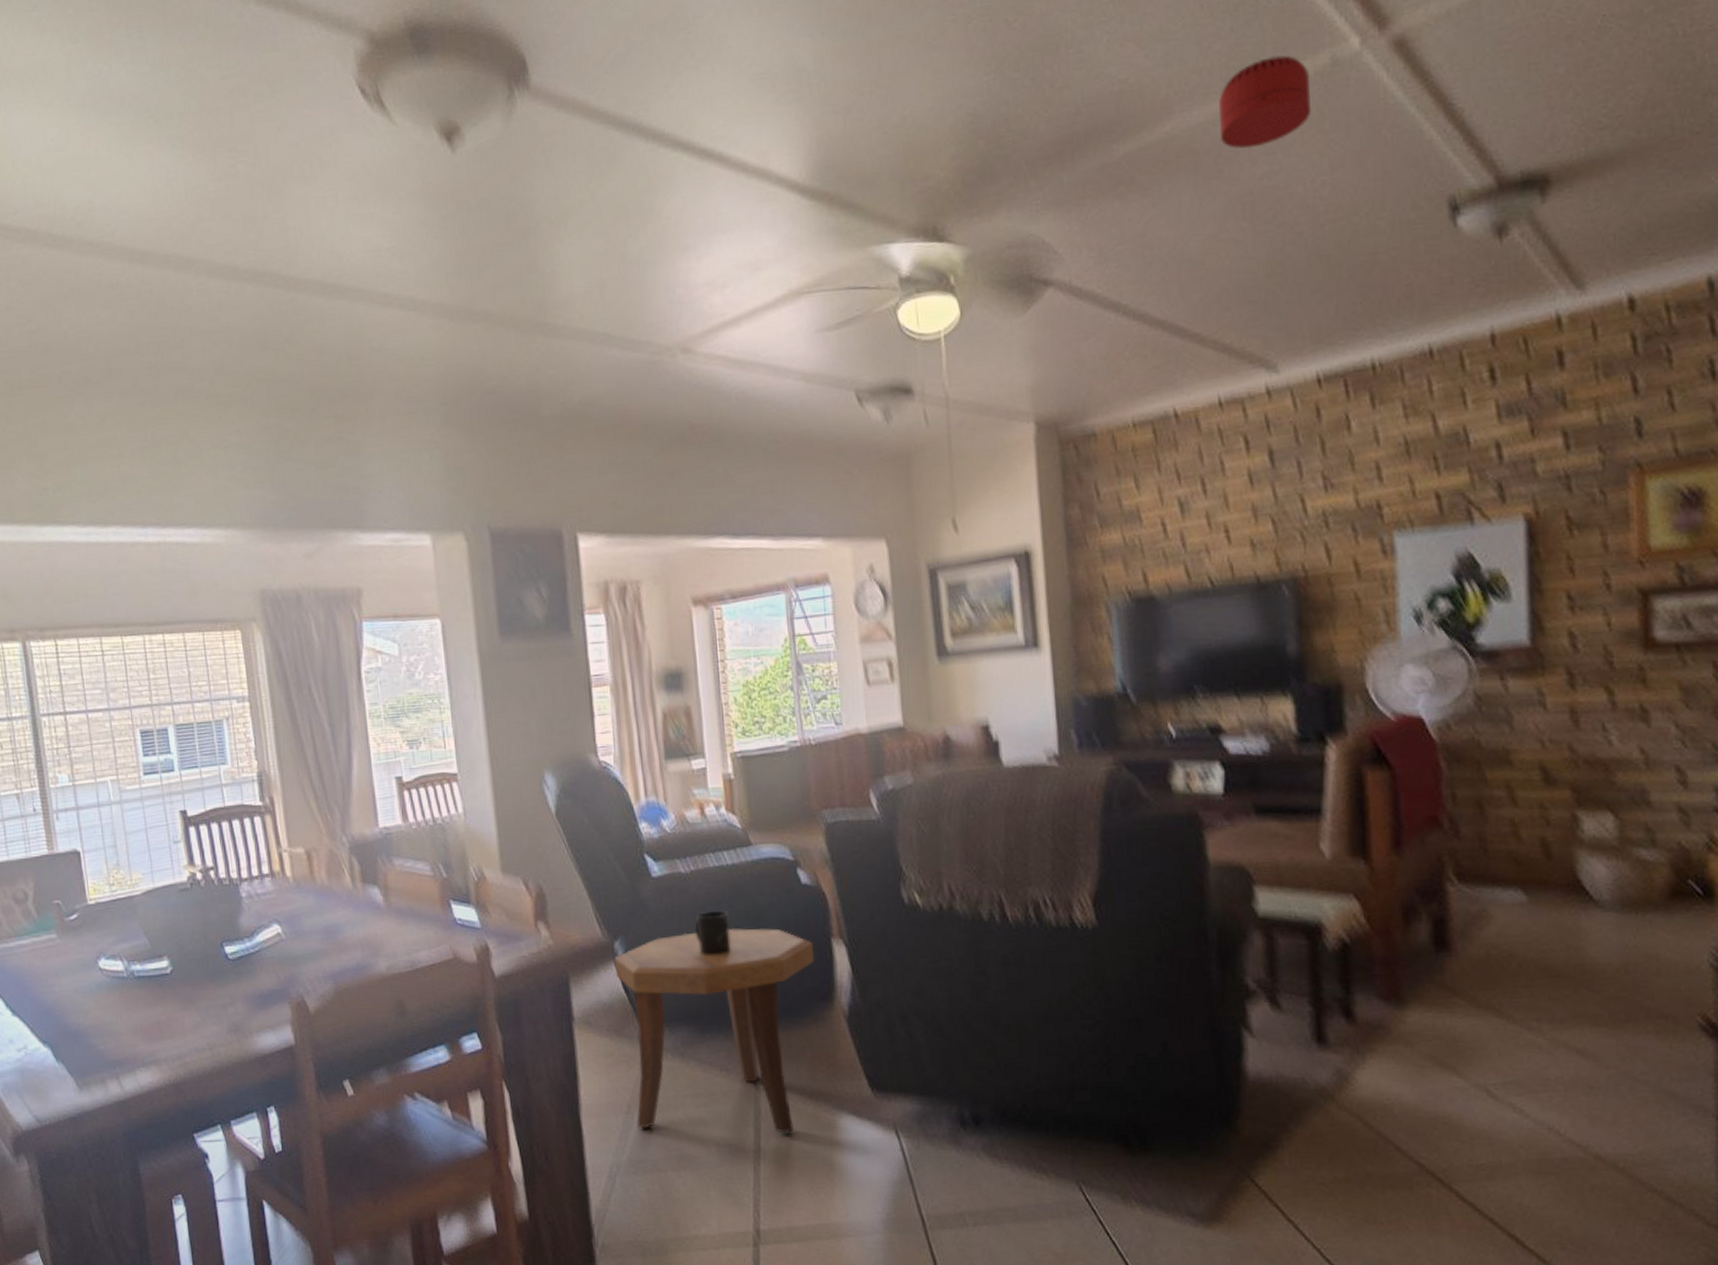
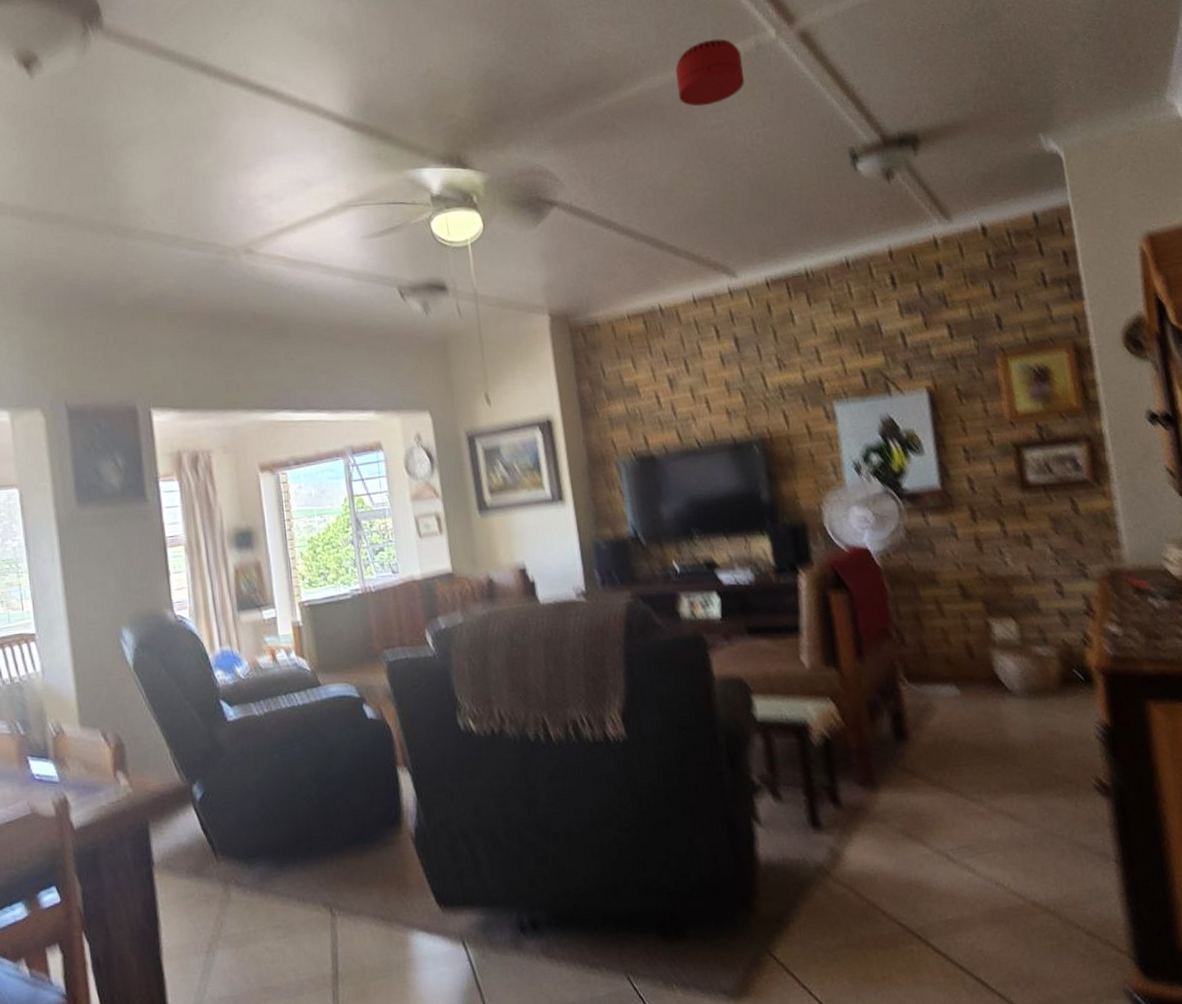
side table: present [614,928,815,1134] -> none [192,761,383,967]
mug: present [694,911,731,956] -> none [269,748,304,792]

